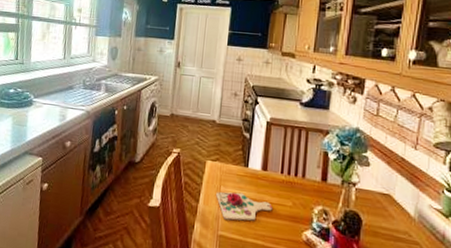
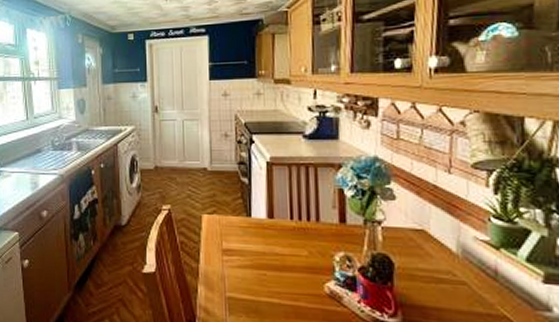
cutting board: present [216,191,273,221] -> none [218,246,286,279]

